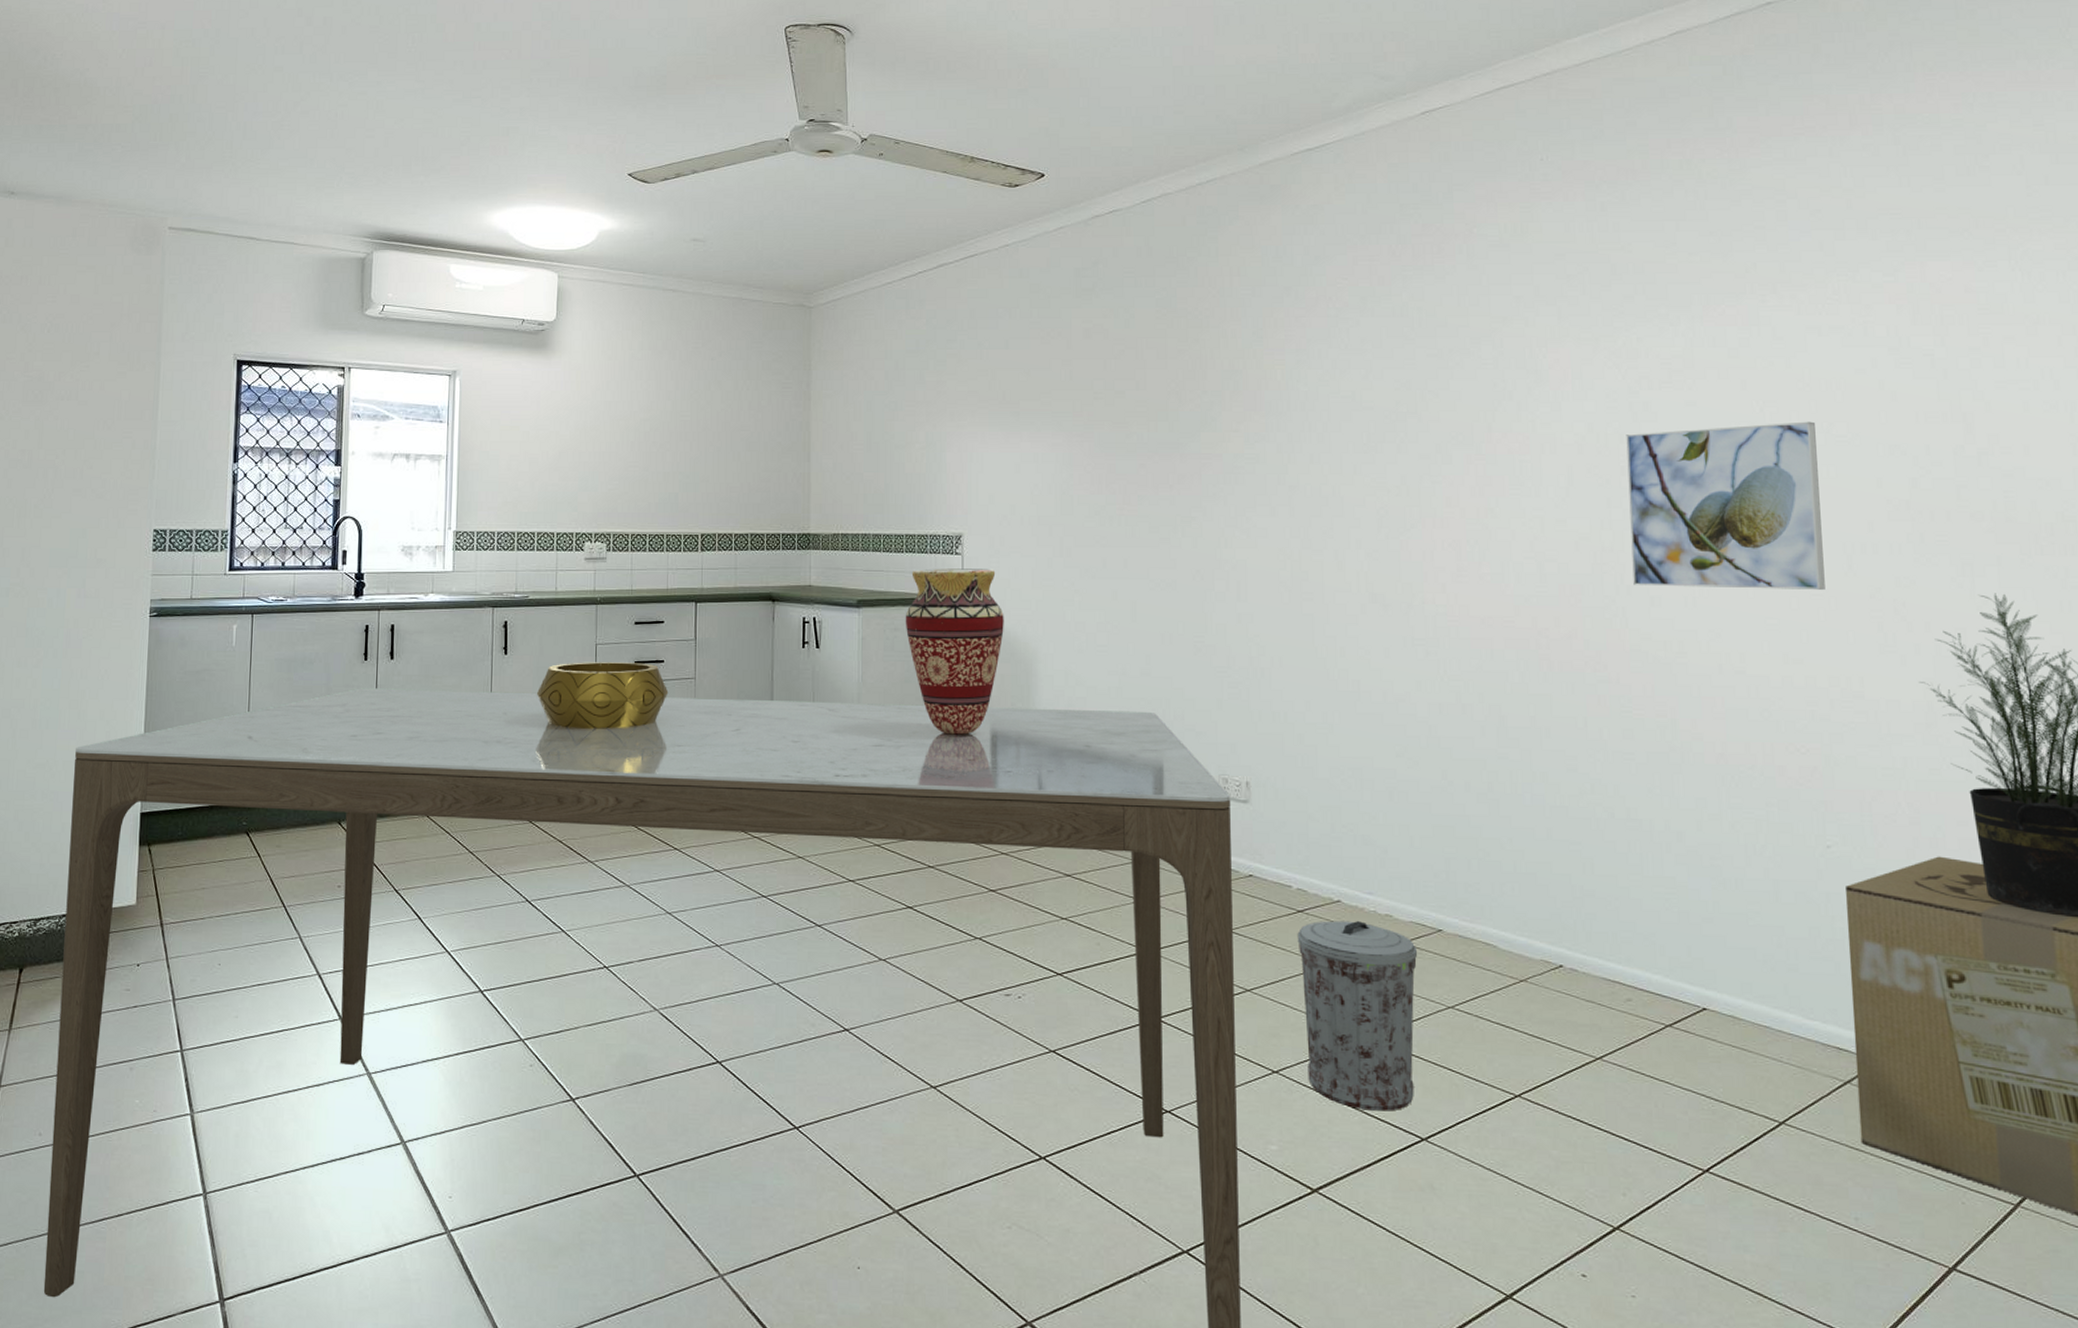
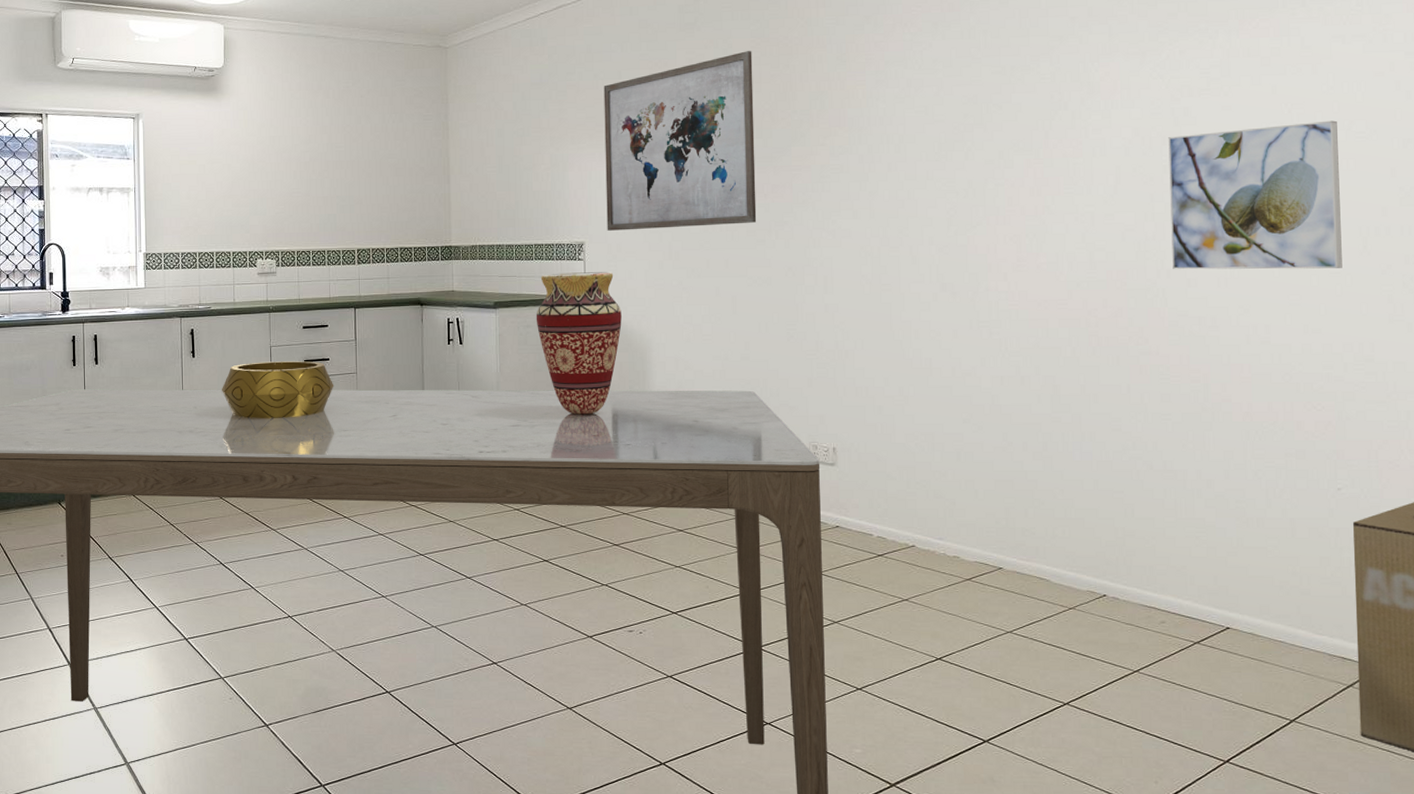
wall art: none [988,322,1161,522] -> present [603,51,757,231]
trash can: present [1297,920,1418,1111] -> none [878,562,981,719]

